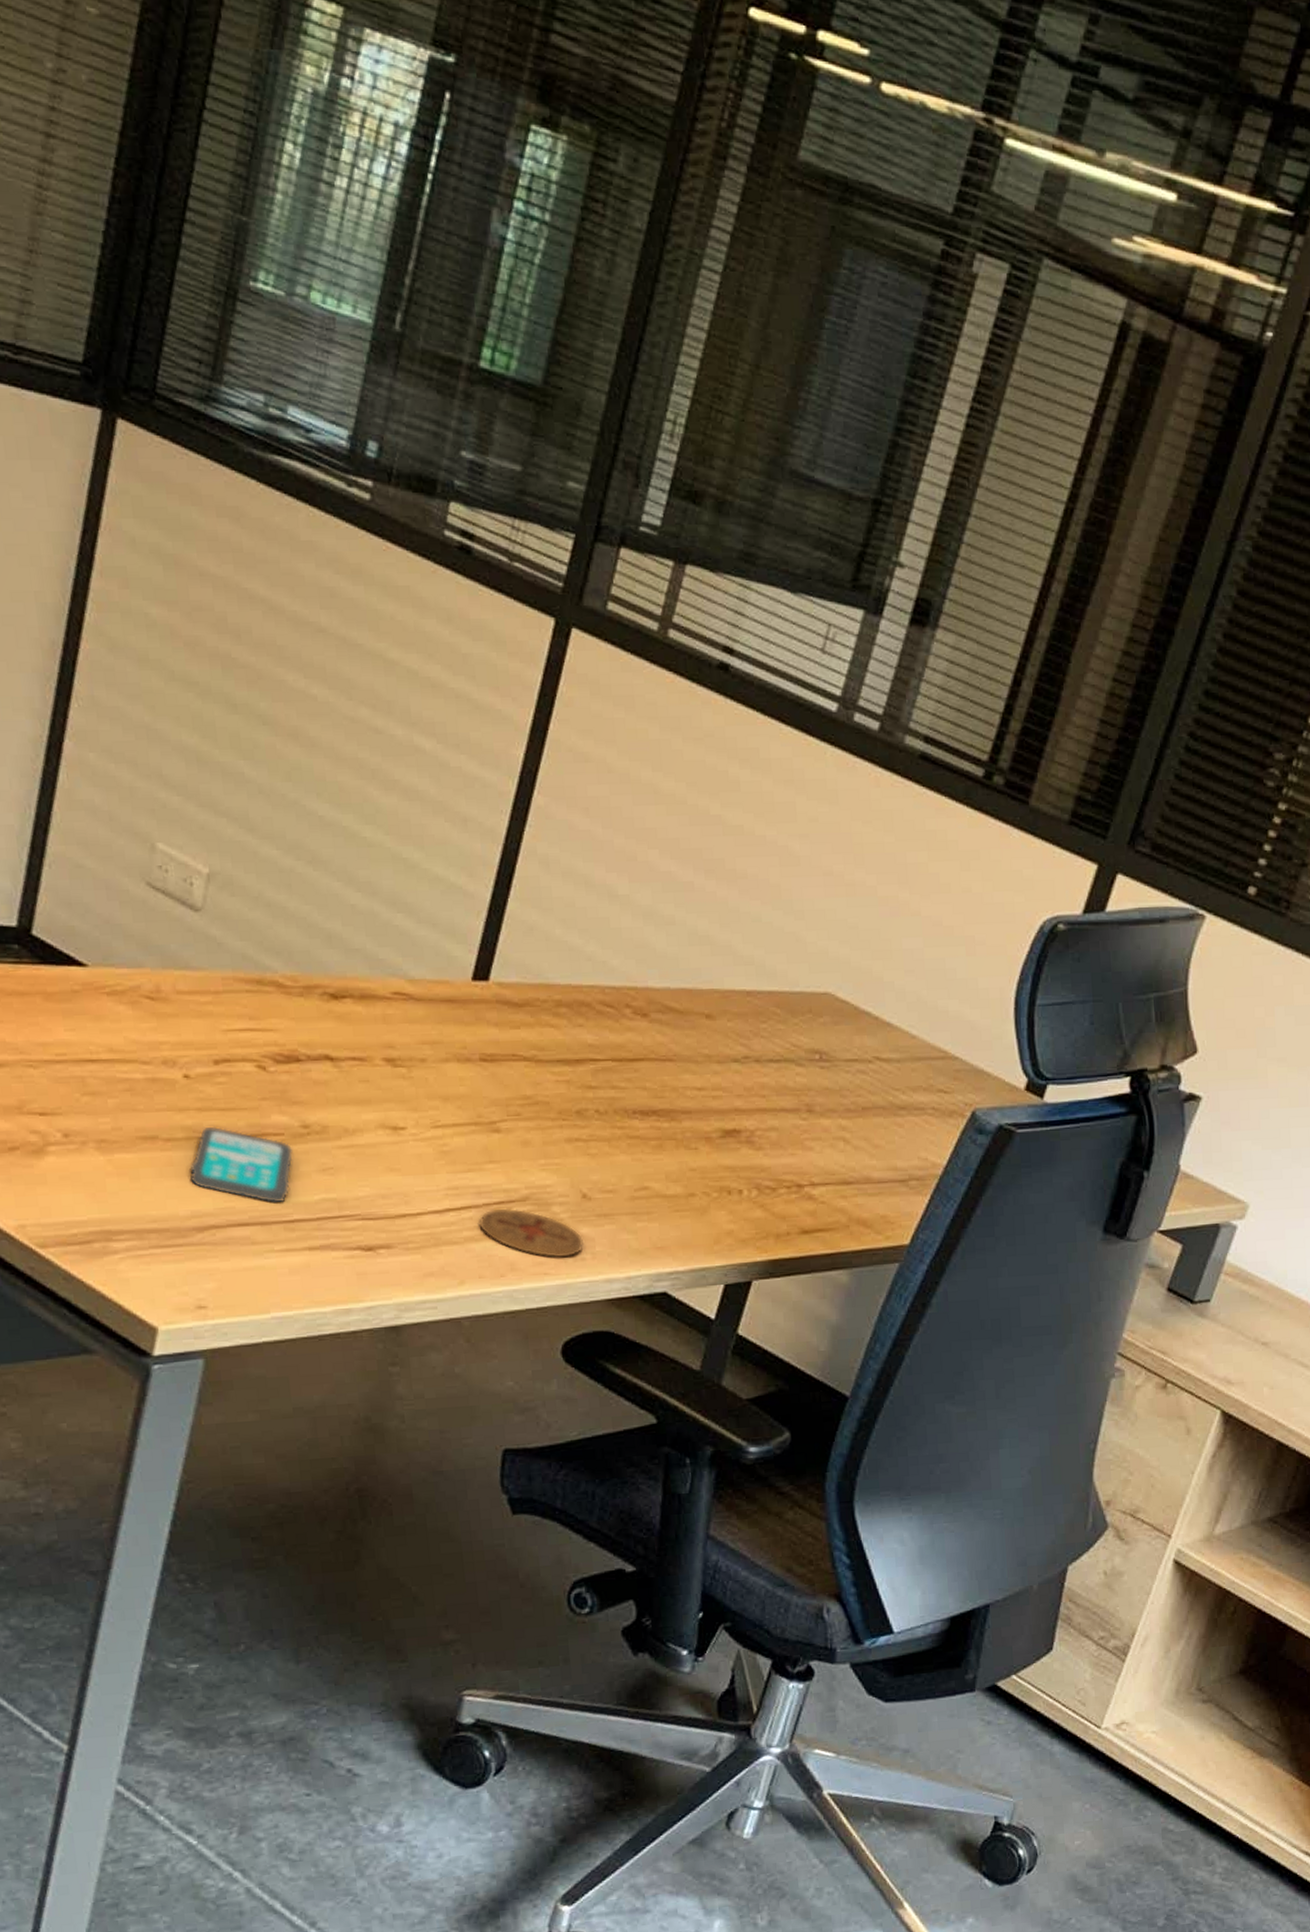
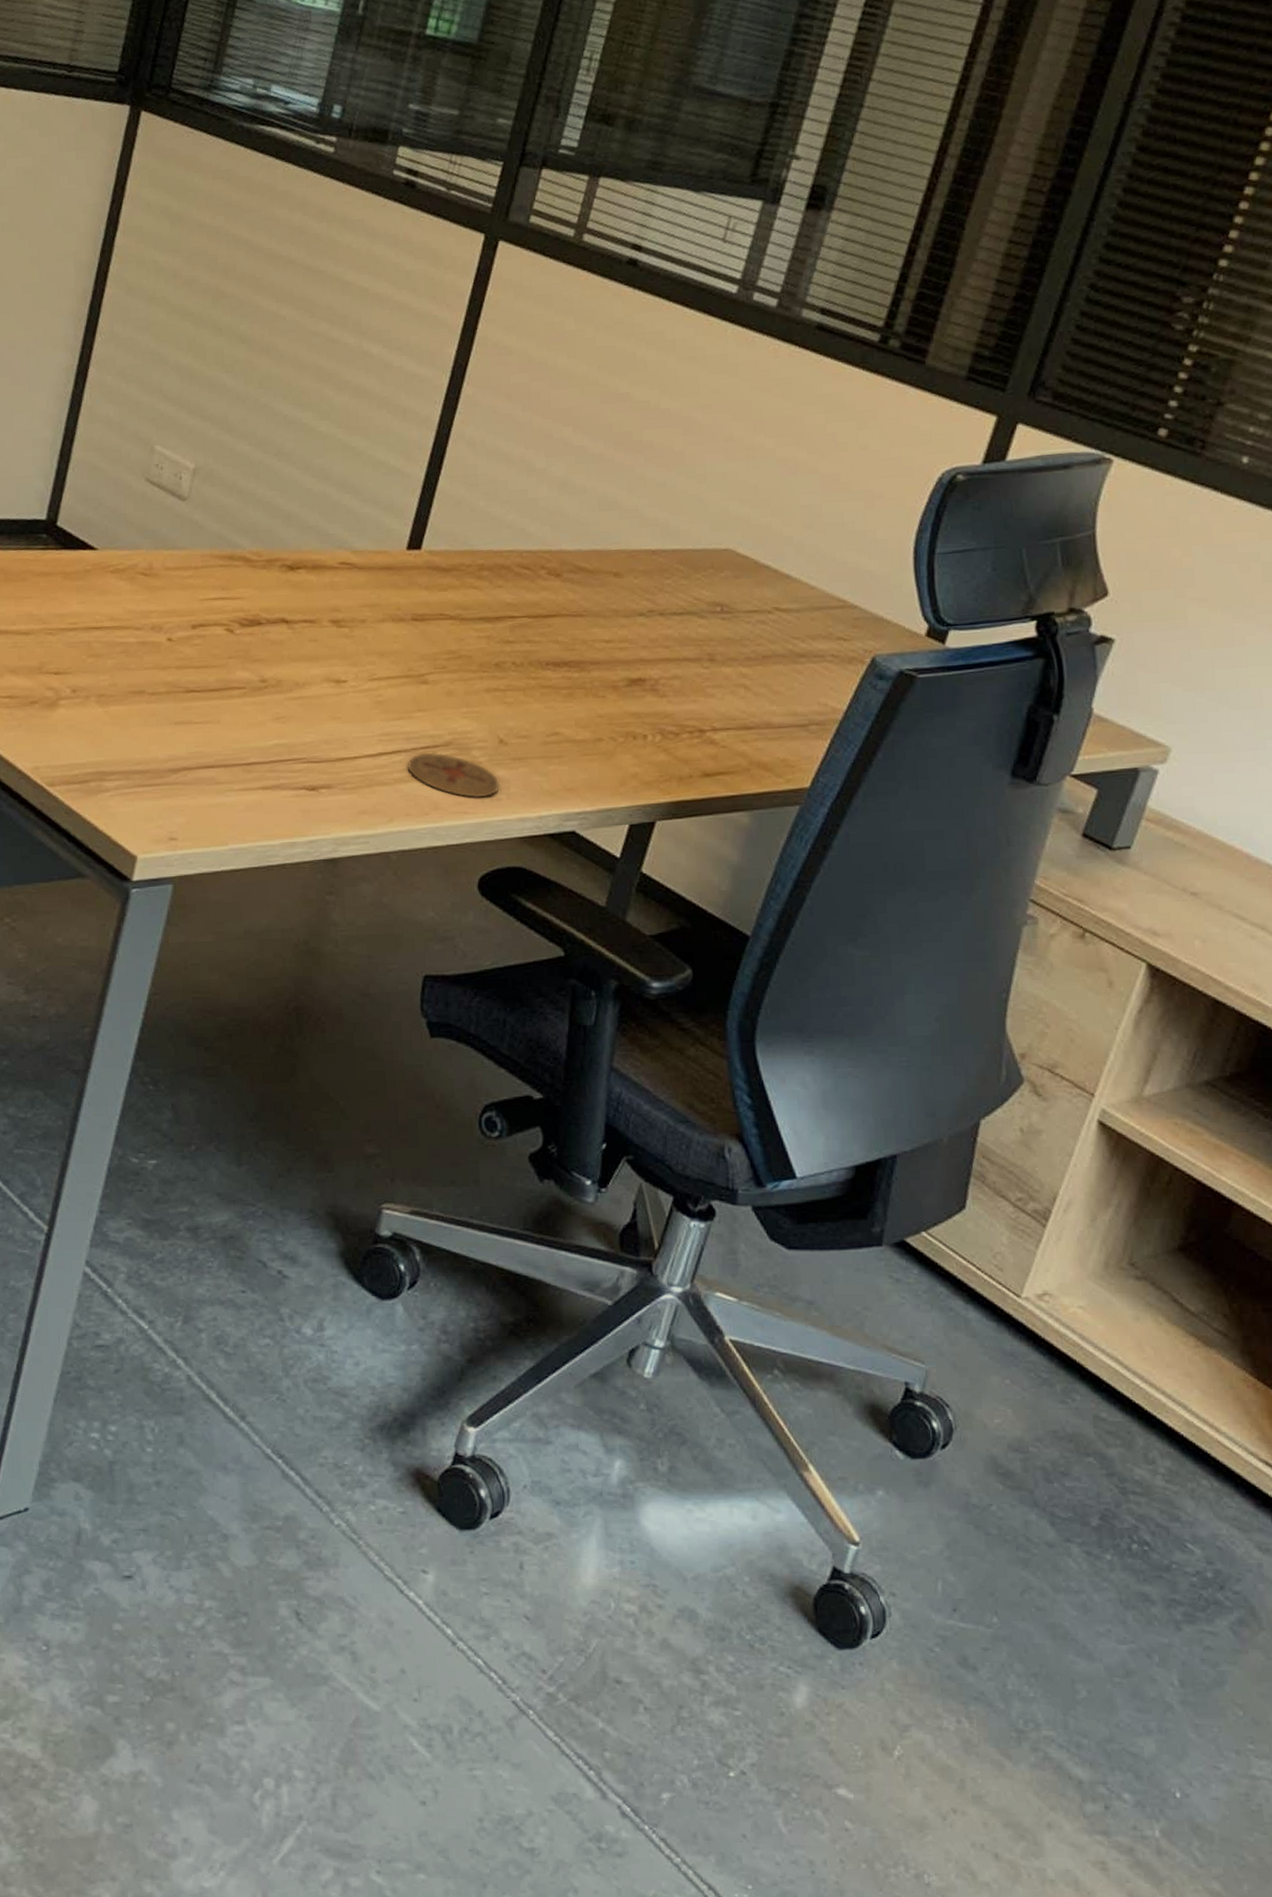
smartphone: present [189,1126,293,1203] -> none [168,681,253,748]

